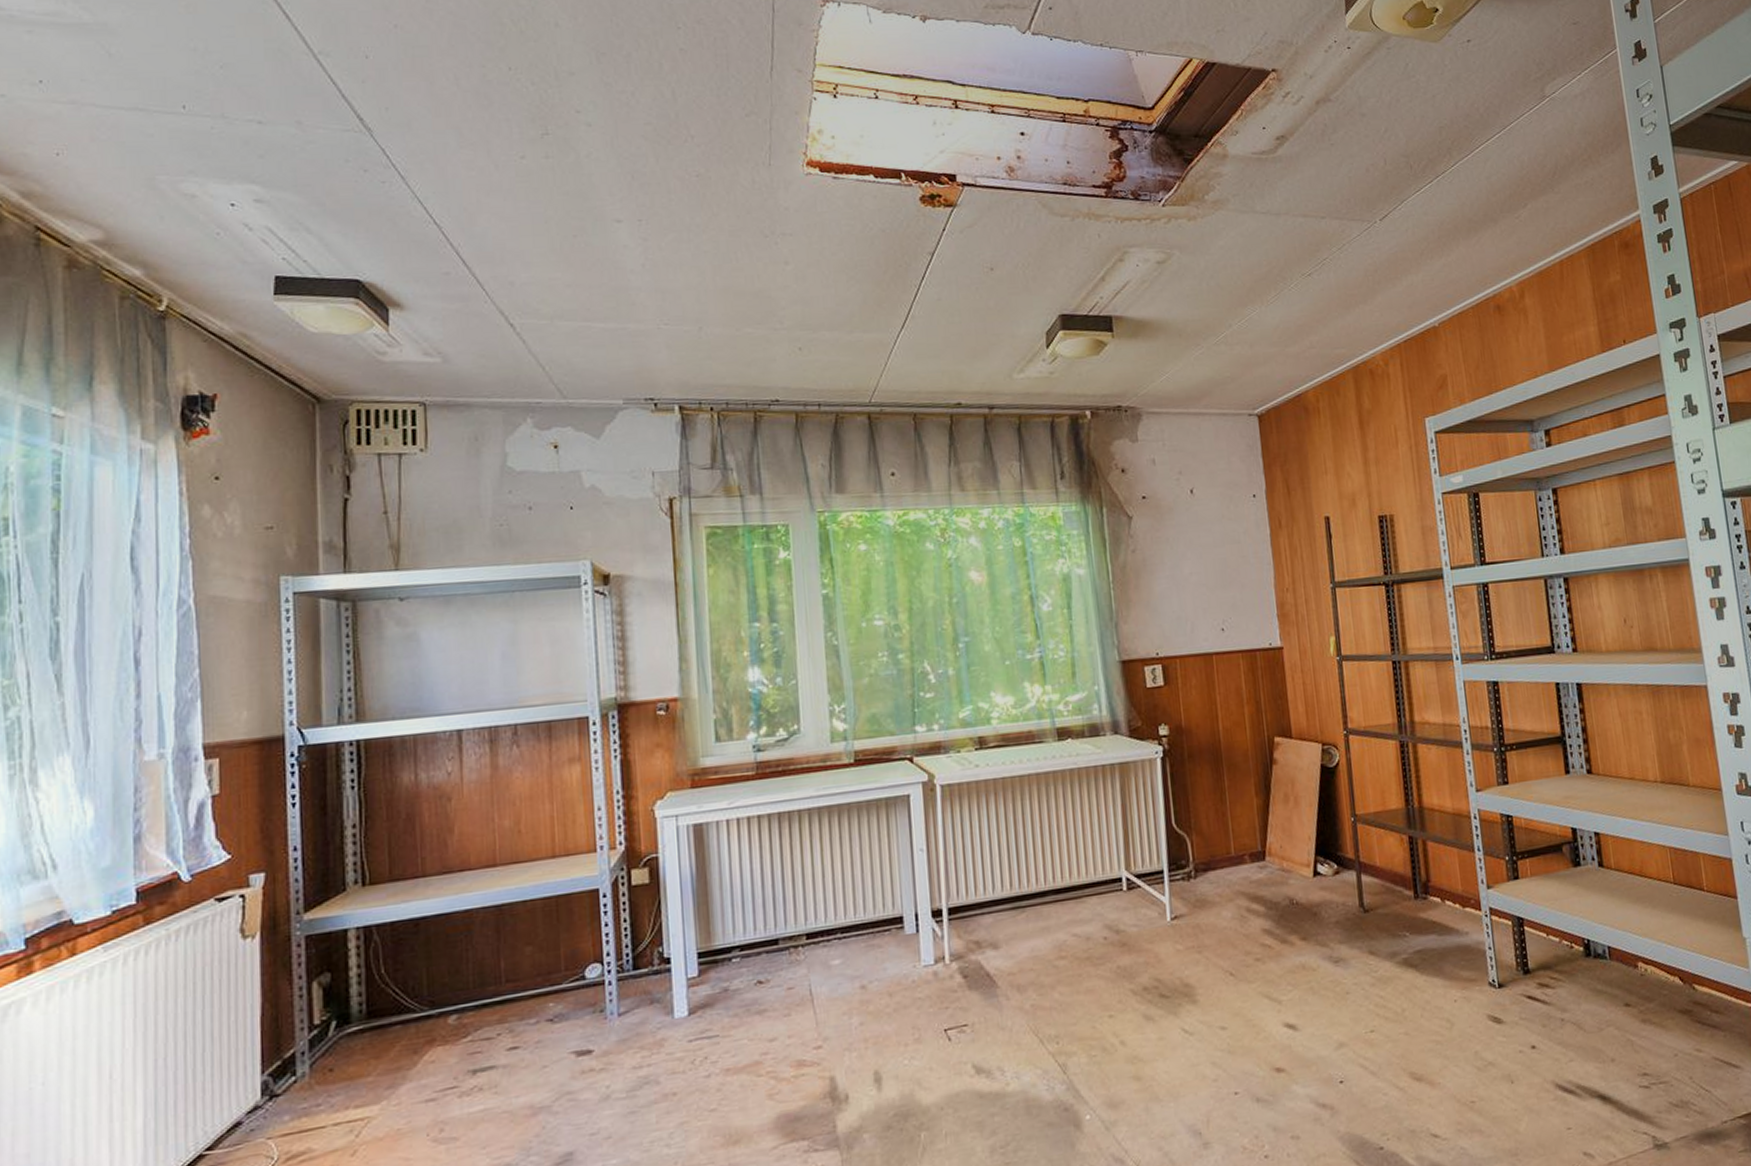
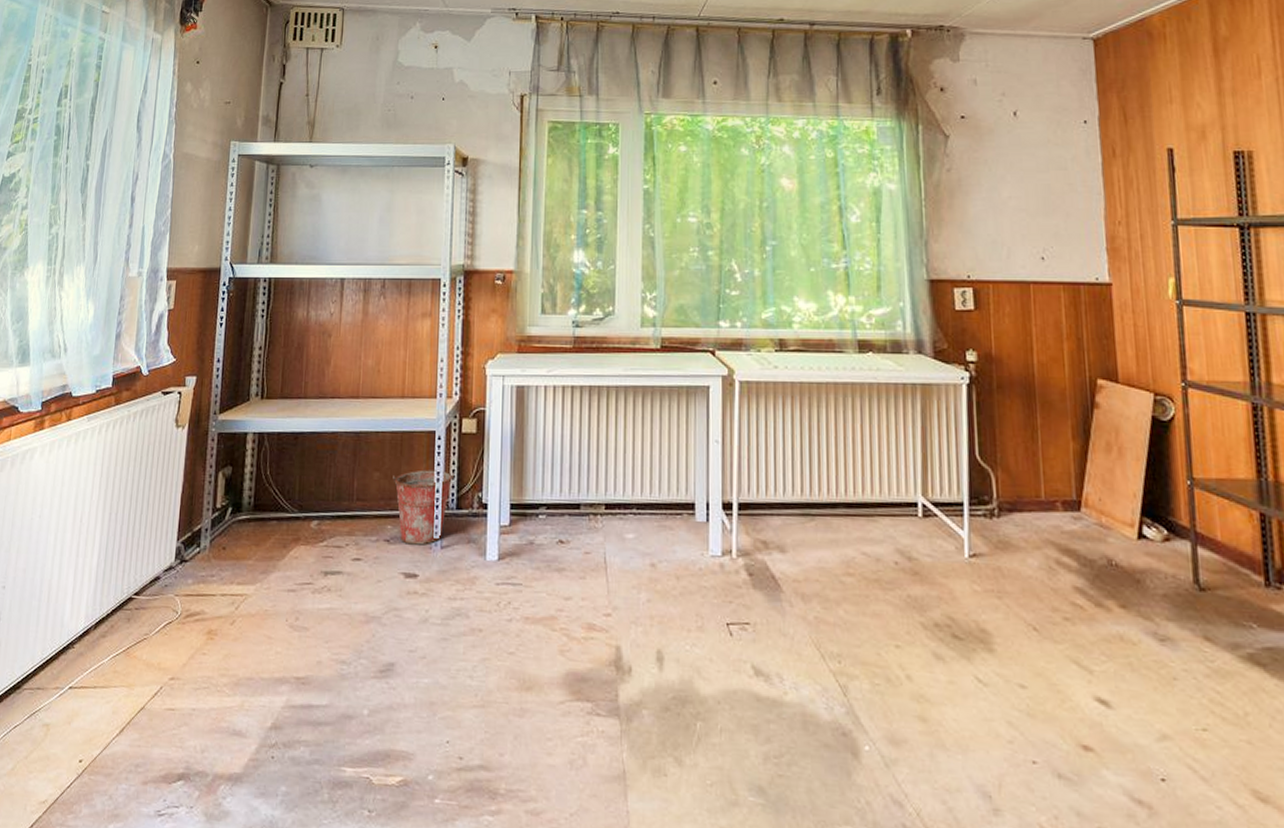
bucket: none [550,930,628,1020] -> present [393,469,455,545]

